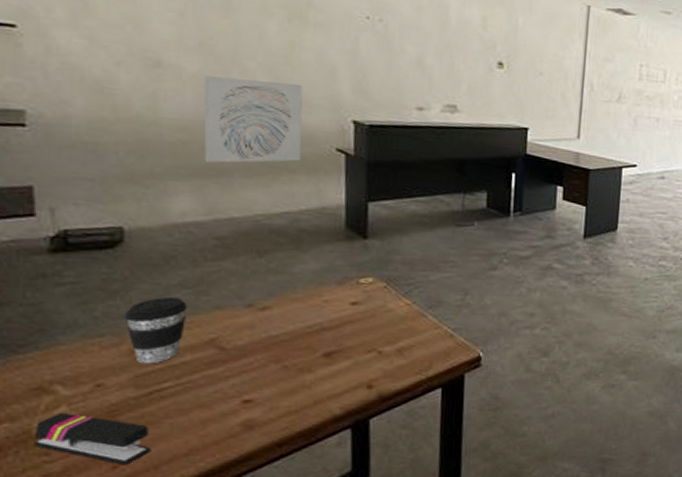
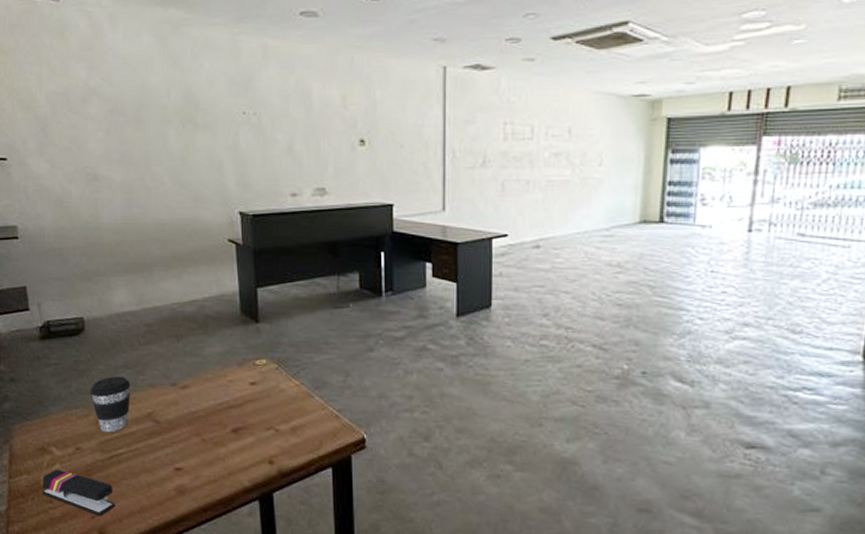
wall art: present [204,76,303,163] -> none [127,182,202,259]

